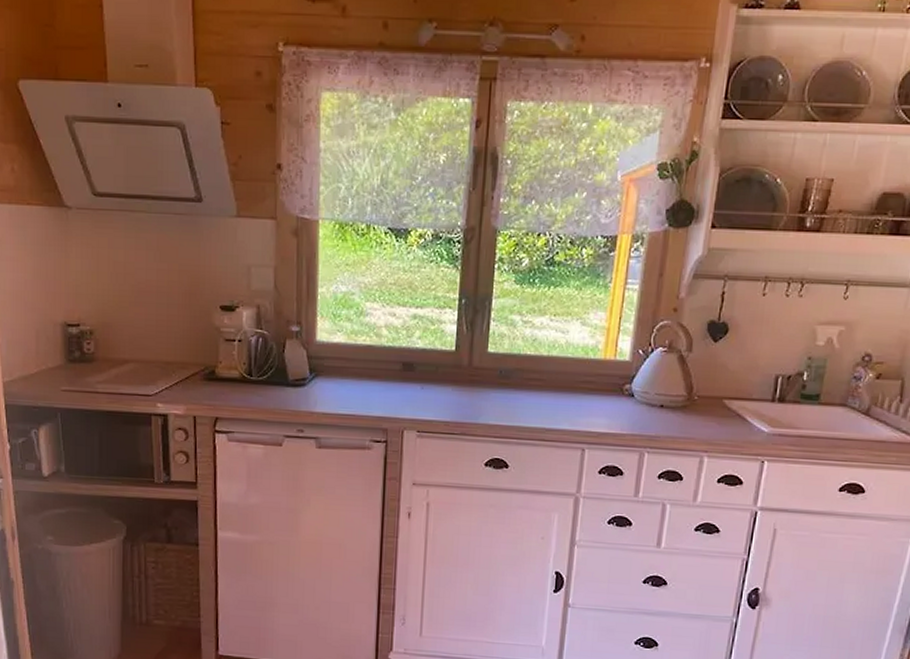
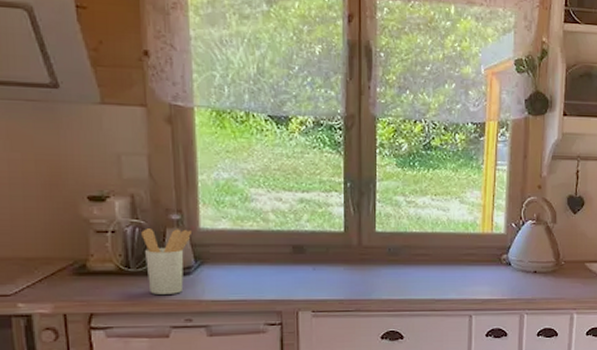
utensil holder: none [264,339,310,404] -> present [141,229,193,294]

